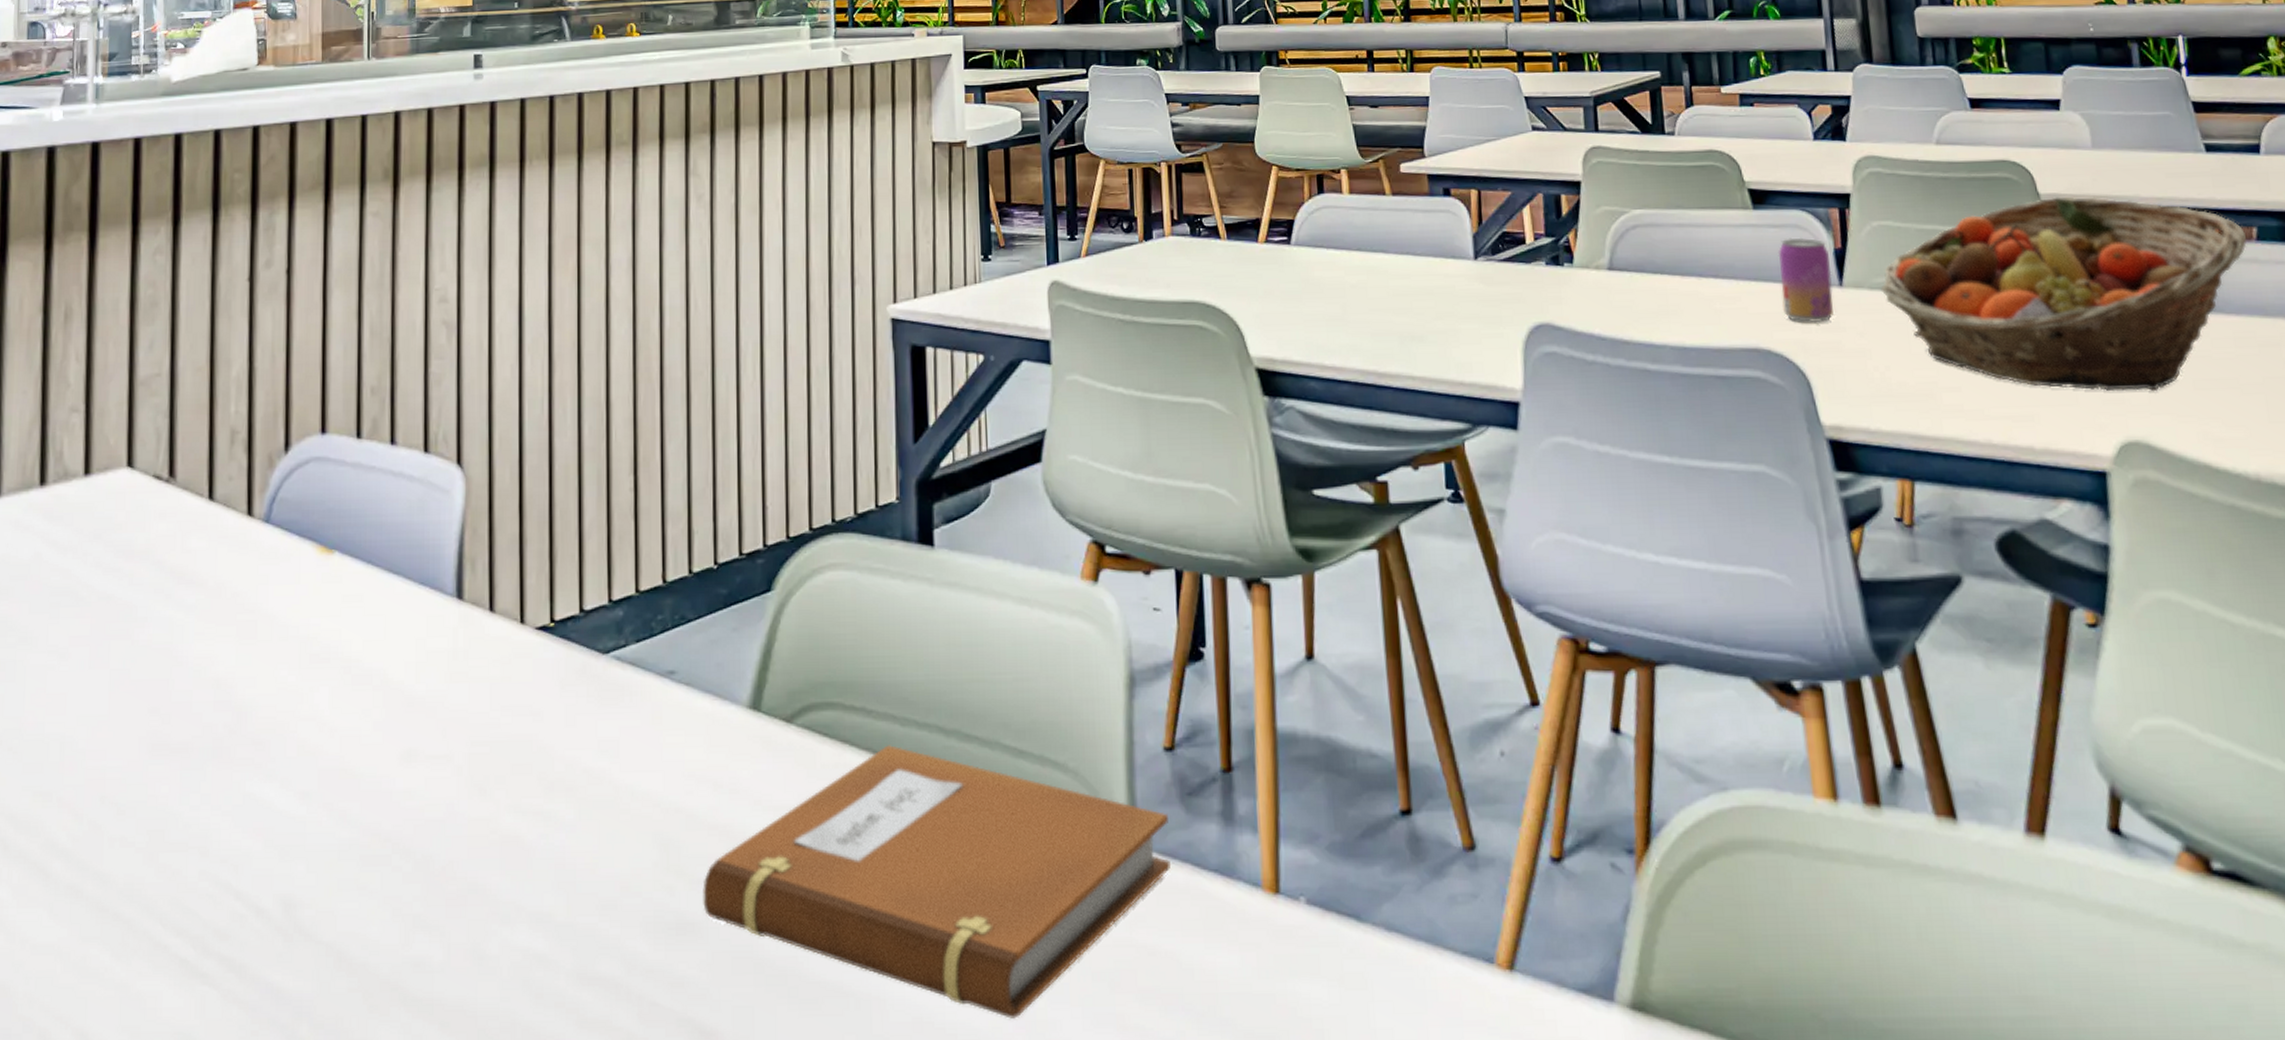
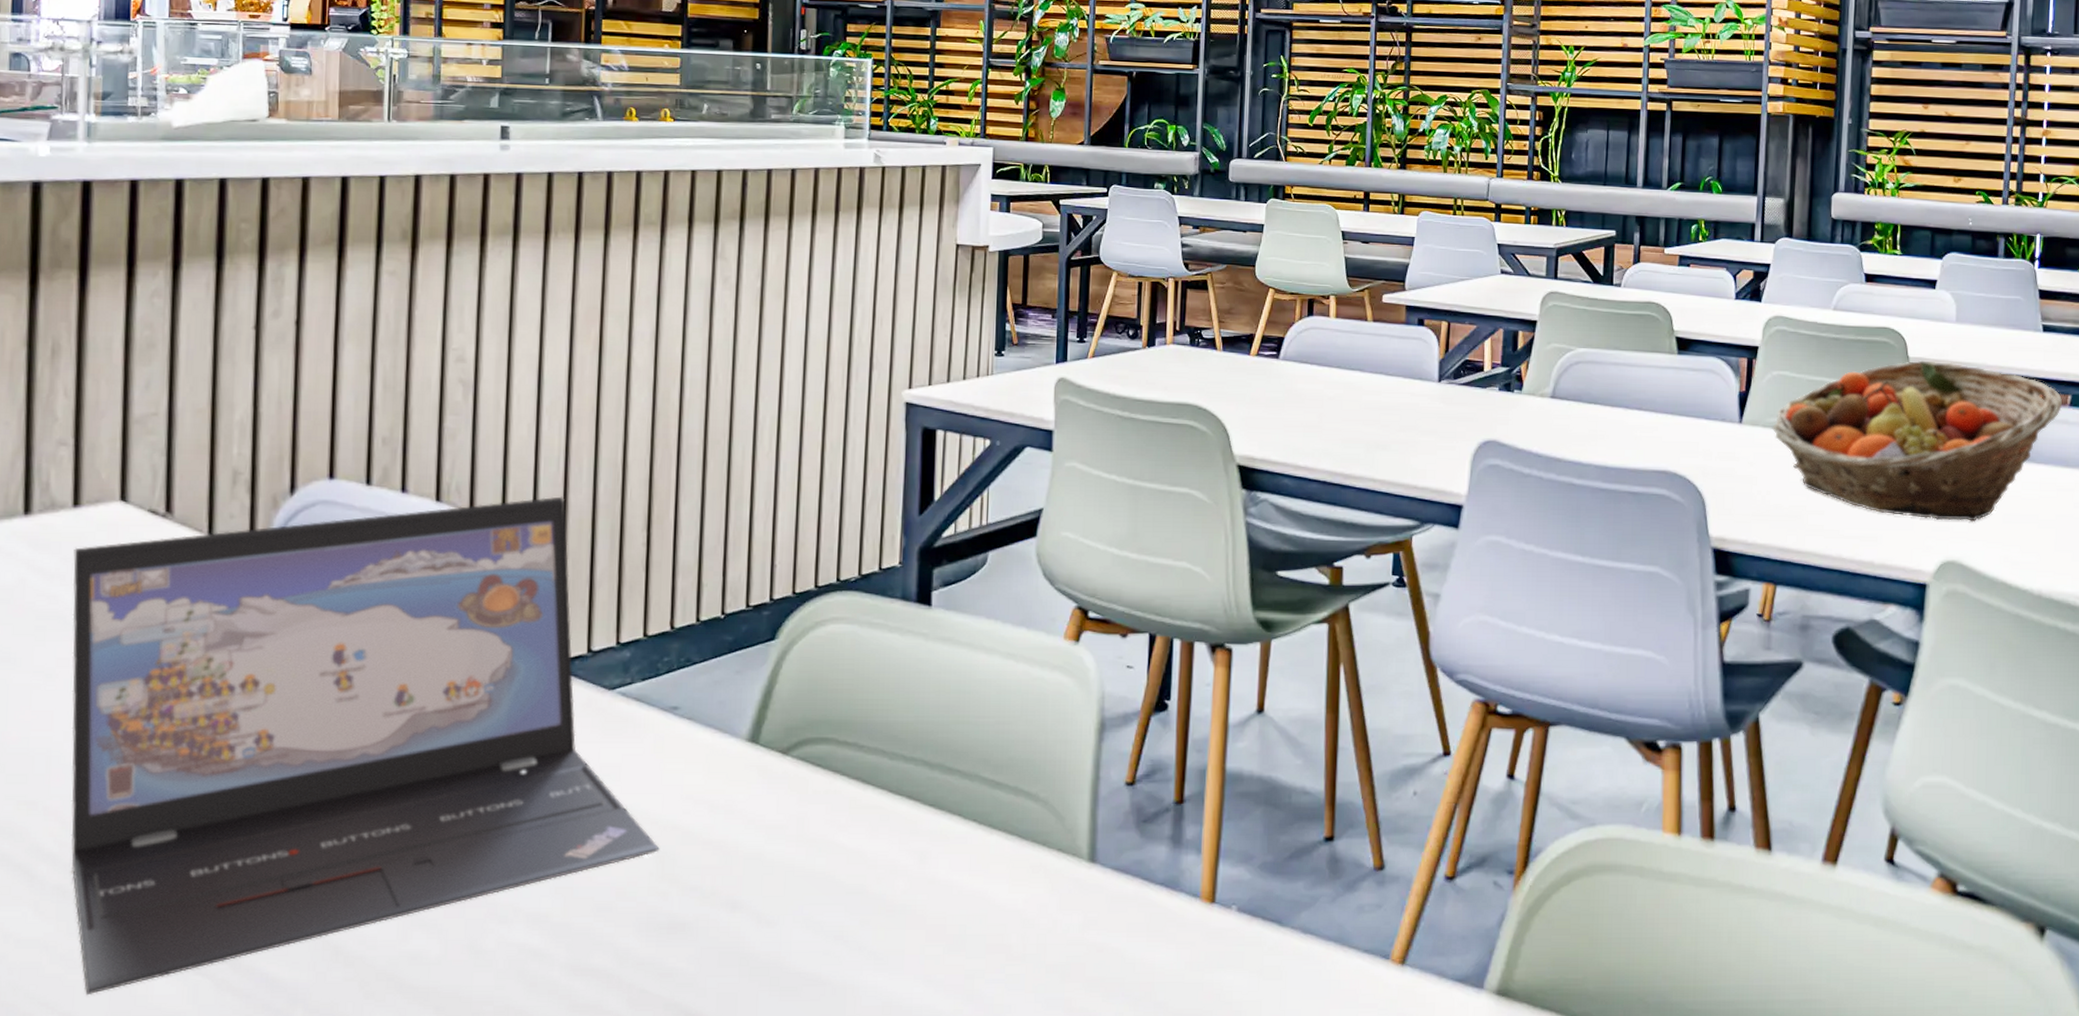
laptop: none [83,441,664,1008] -> present [71,496,660,996]
notebook: present [703,745,1171,1019] -> none [694,775,1124,1003]
beverage can: present [1777,237,1834,323] -> none [1691,380,1735,453]

